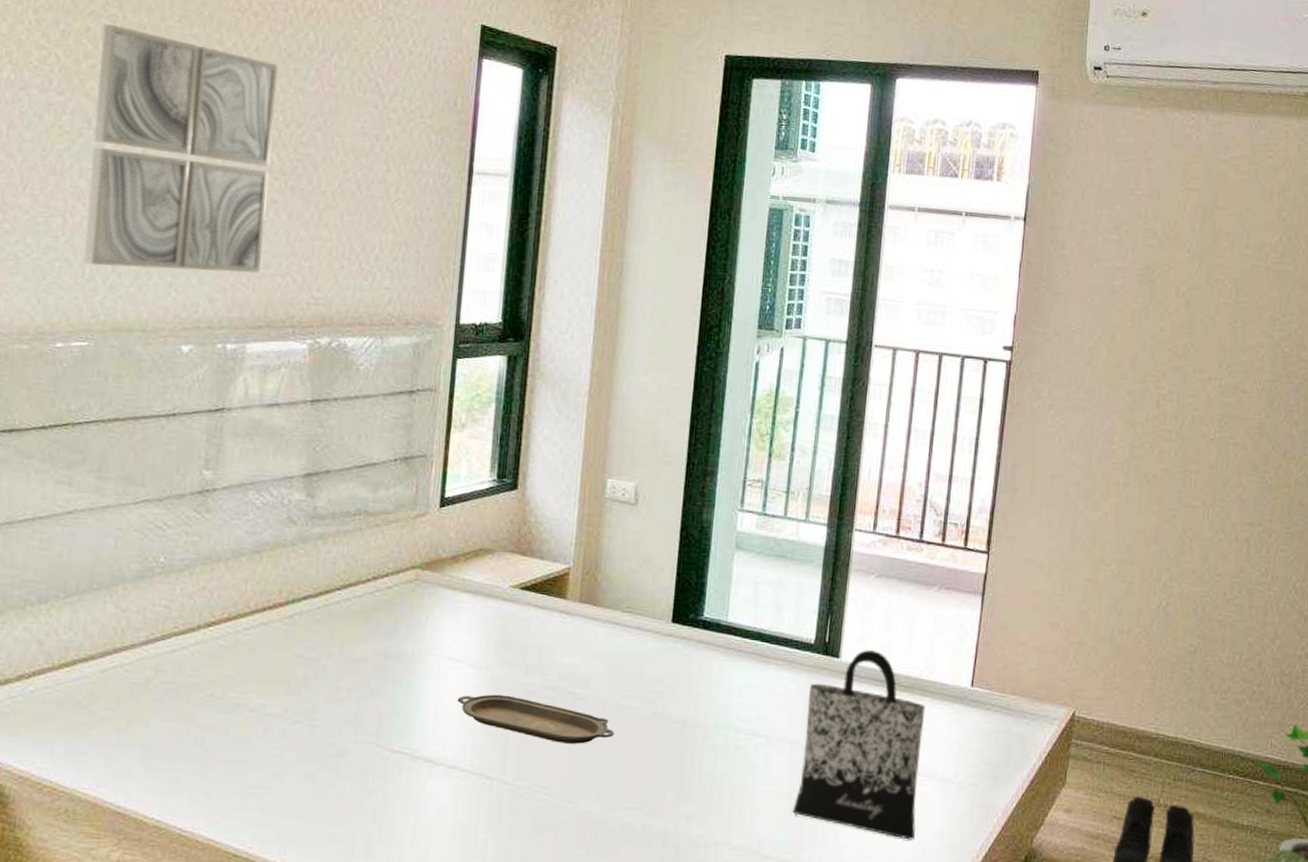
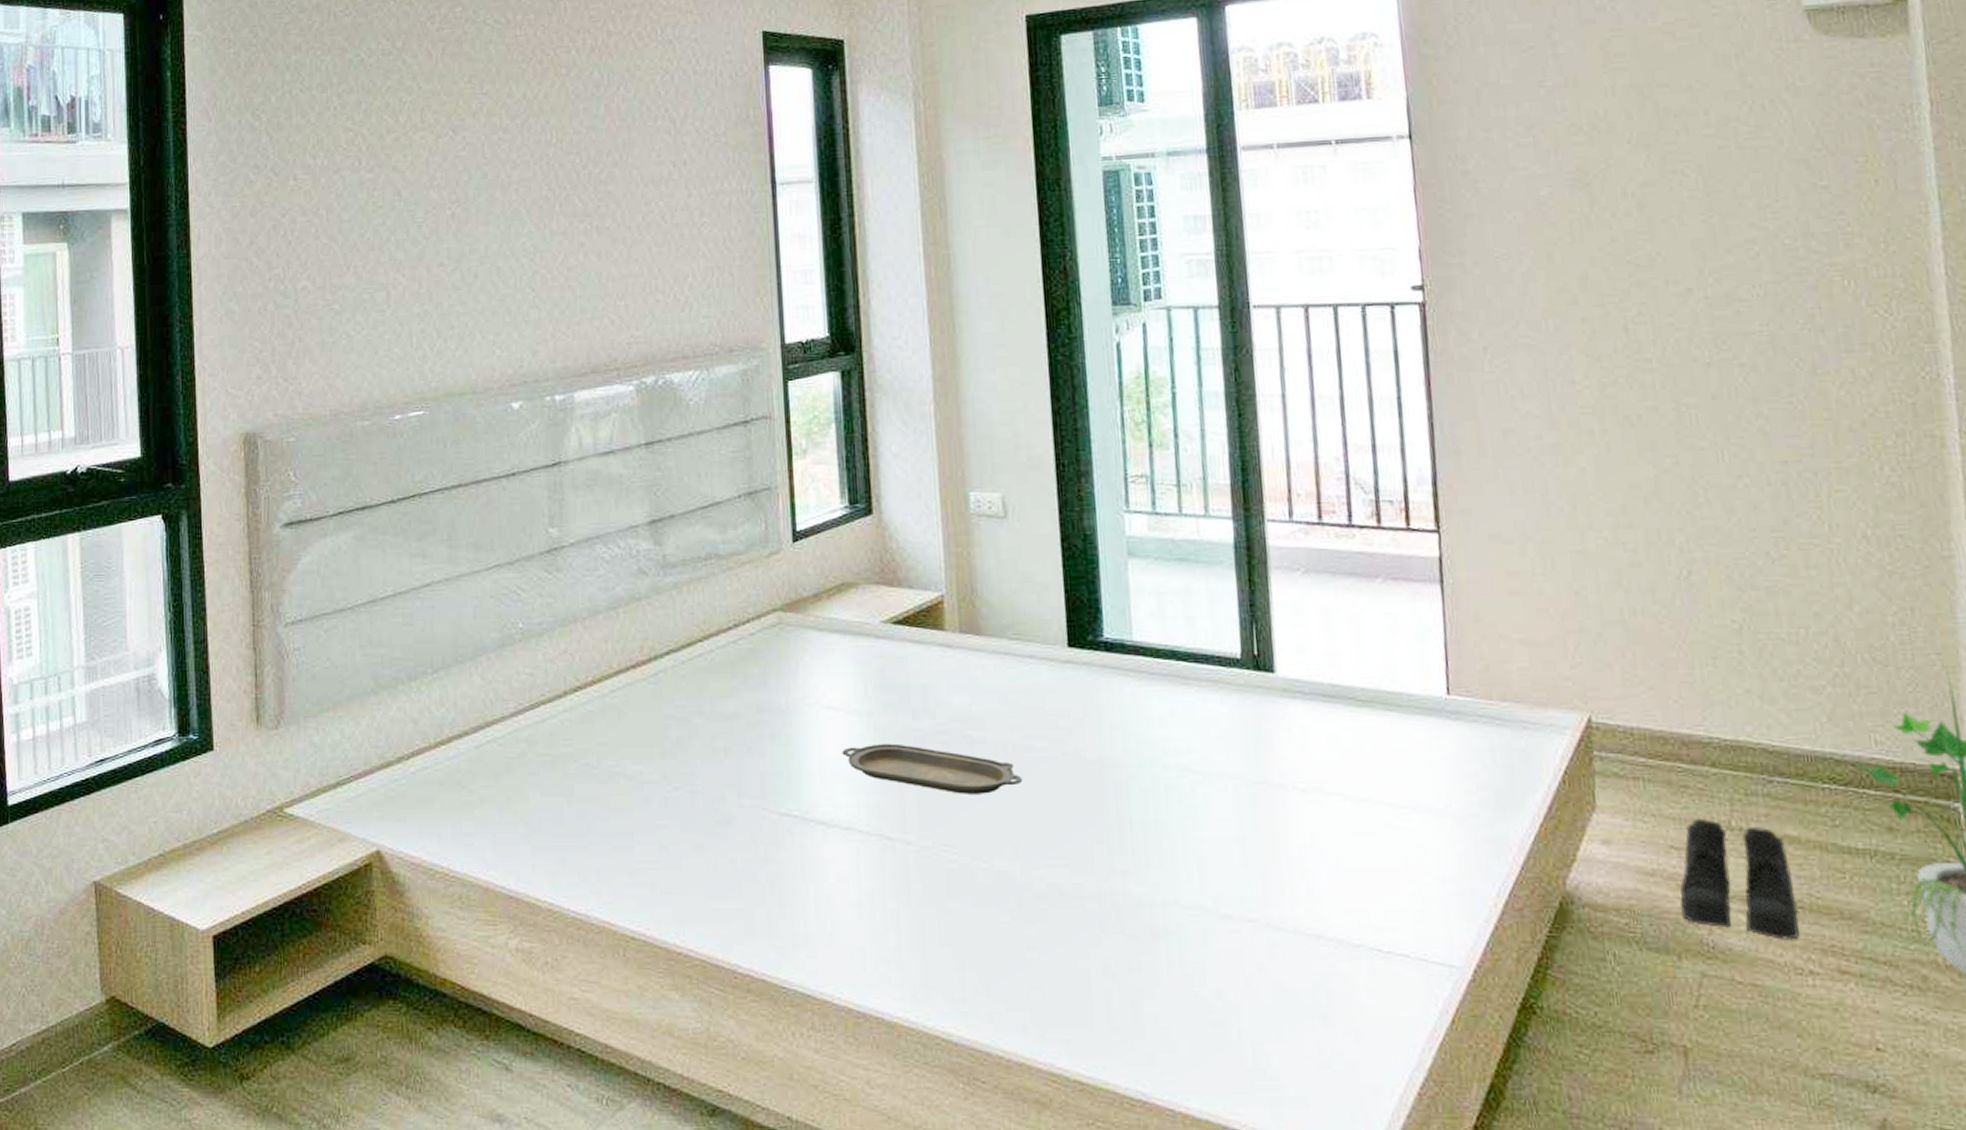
wall art: present [82,24,279,273] -> none [401,96,577,334]
tote bag: present [792,650,926,840] -> none [1244,660,1409,888]

